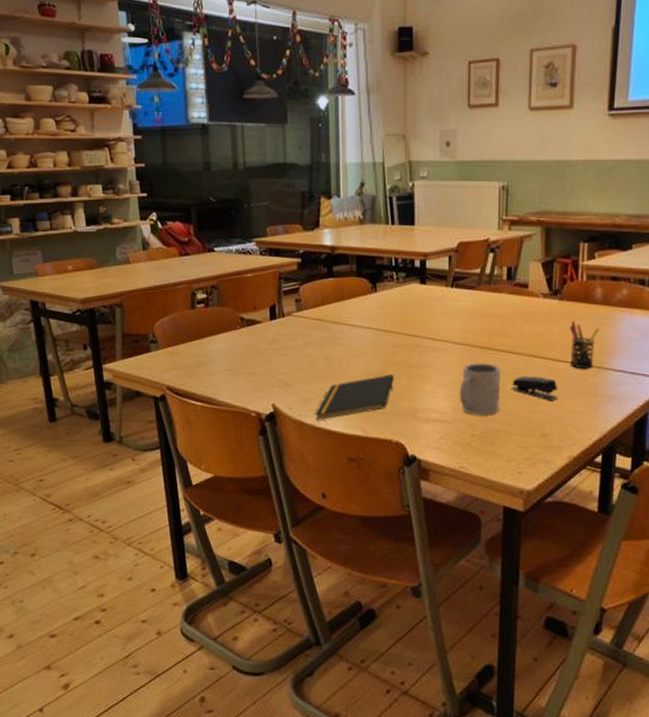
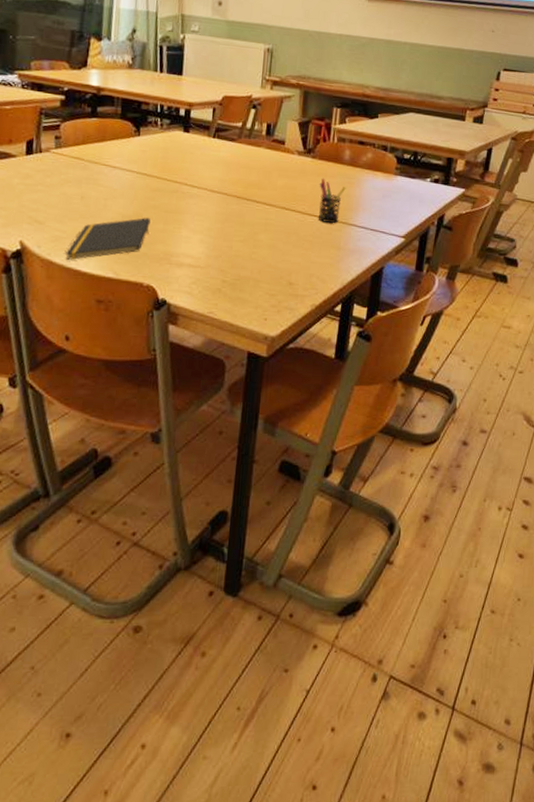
mug: present [459,363,501,416] -> none [213,211,254,264]
stapler: present [510,376,558,401] -> none [262,227,306,252]

